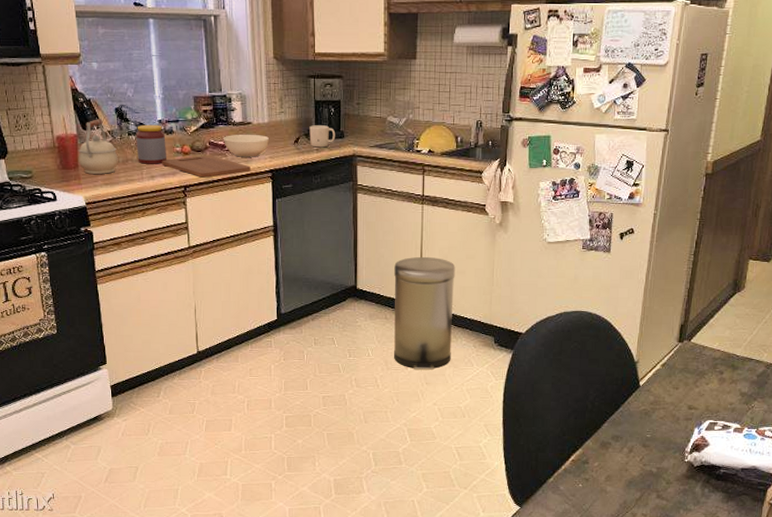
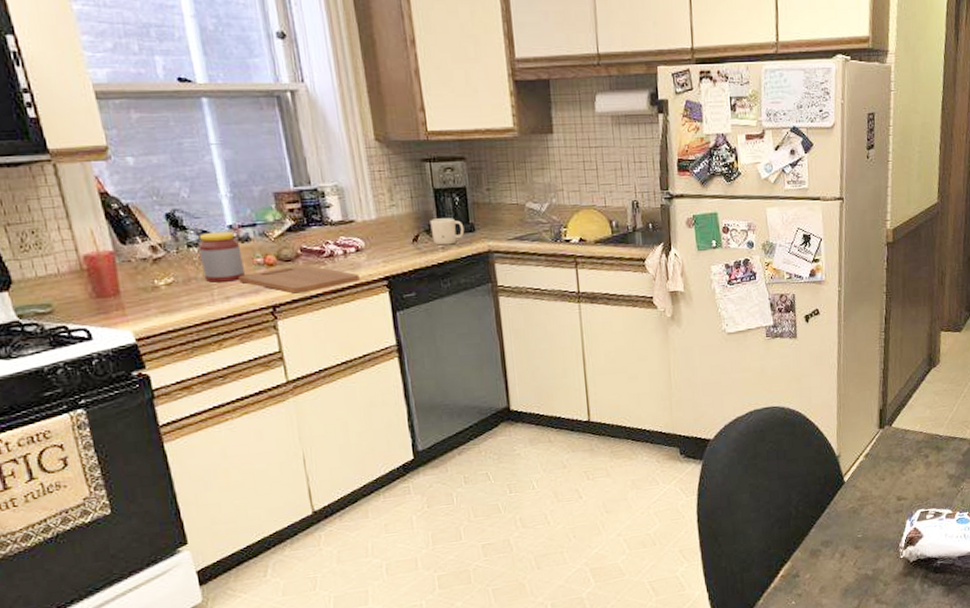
kettle: present [77,119,118,174] -> none [116,229,177,301]
bowl: present [222,134,270,157] -> none [318,234,381,264]
pedal bin: present [394,256,455,371] -> none [553,363,632,499]

